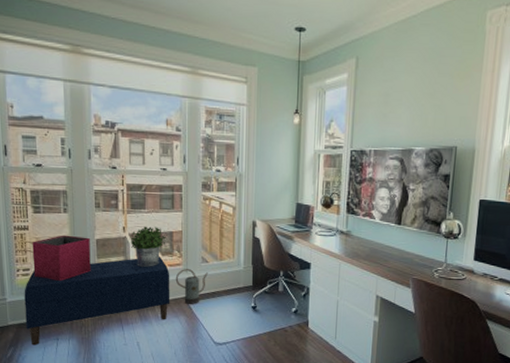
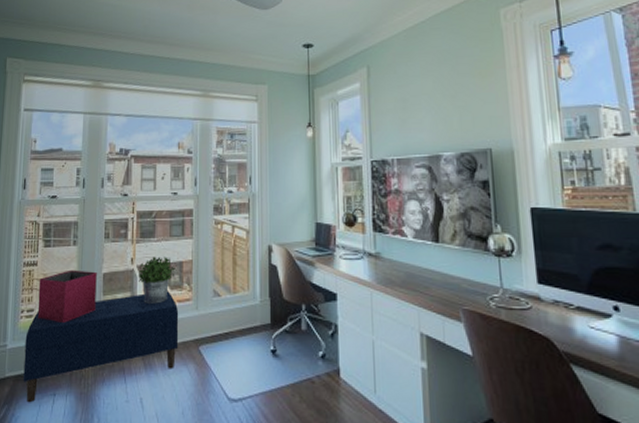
watering can: present [175,269,209,304] -> none [184,305,221,348]

